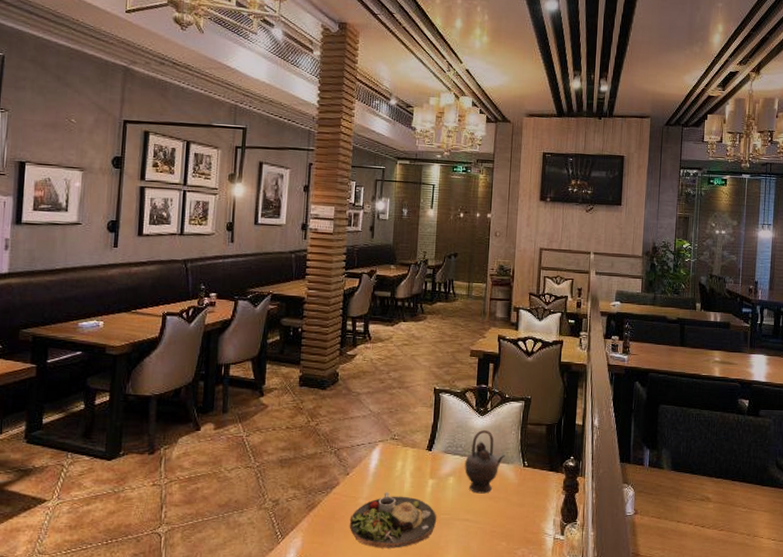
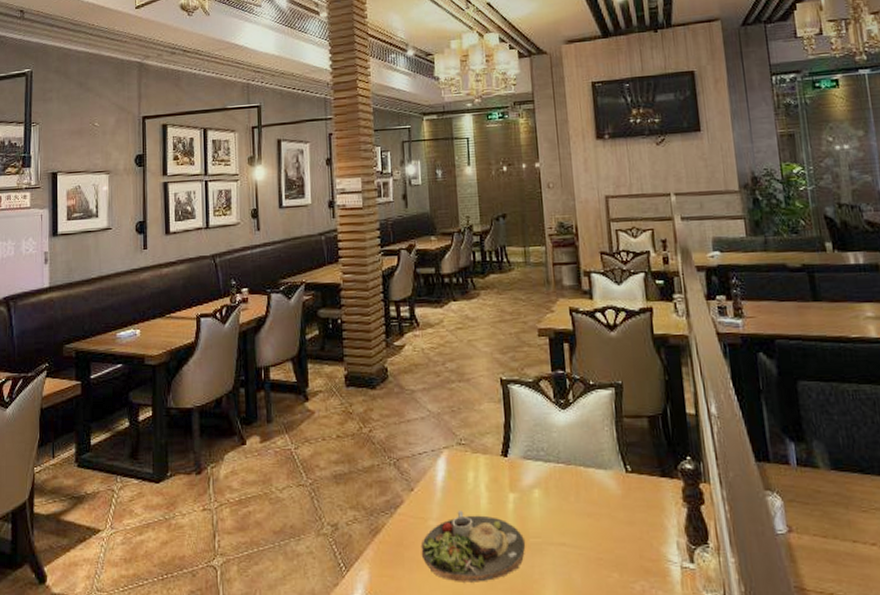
teapot: present [465,430,505,494] -> none [550,428,600,510]

